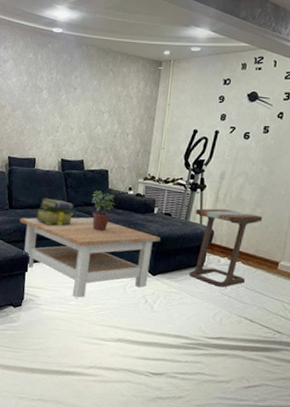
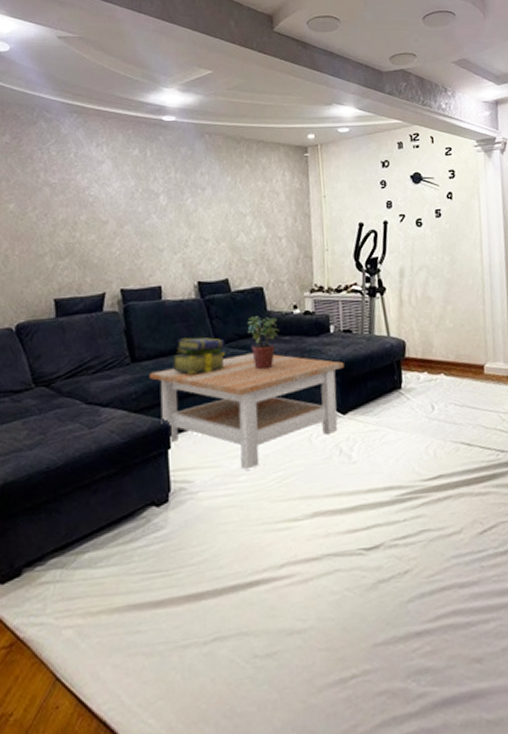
side table: present [189,208,263,287] -> none [379,312,456,411]

